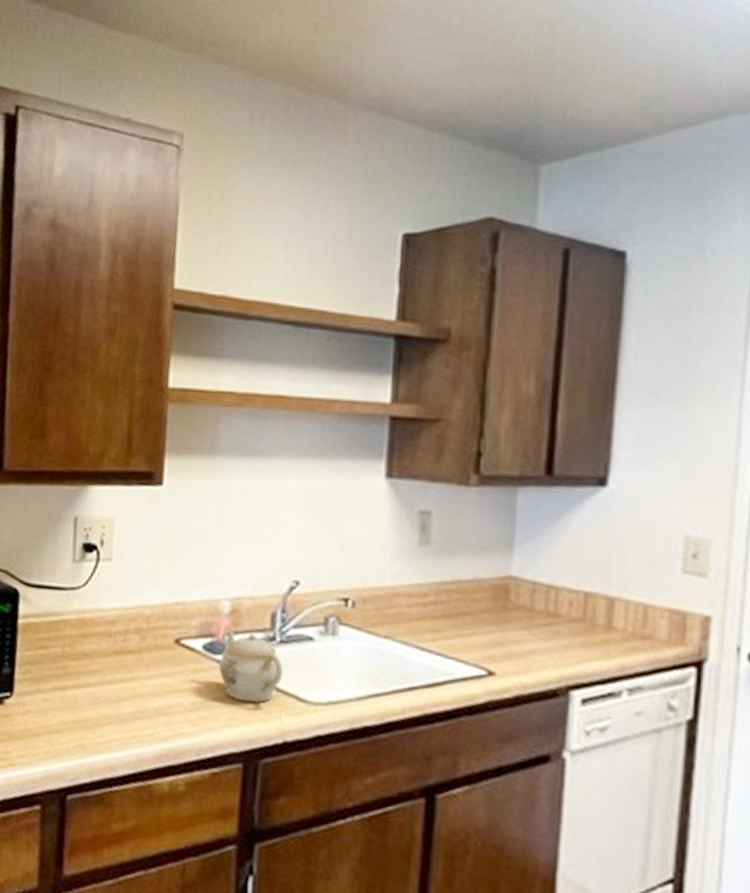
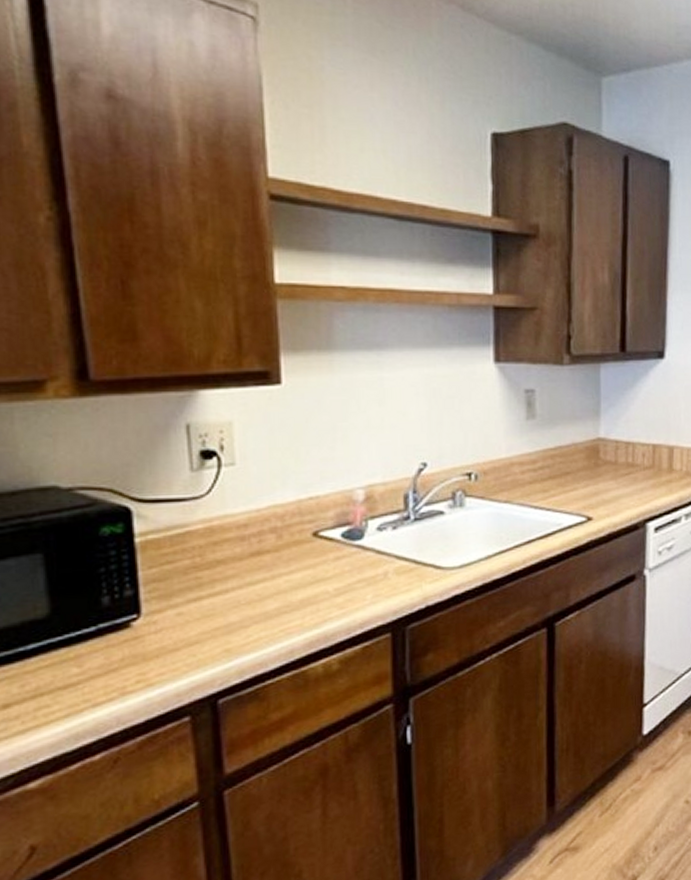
teapot: present [218,630,283,703] -> none [359,515,420,579]

